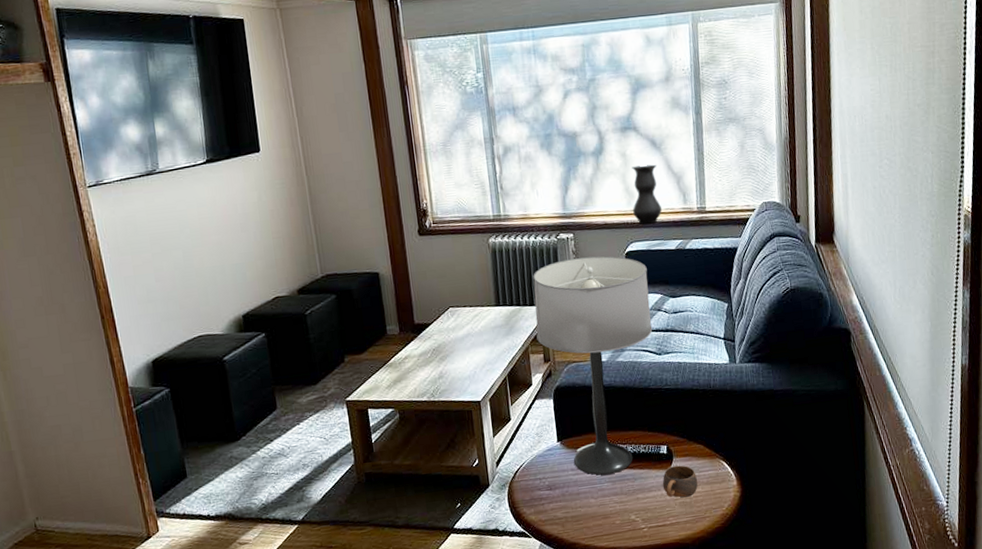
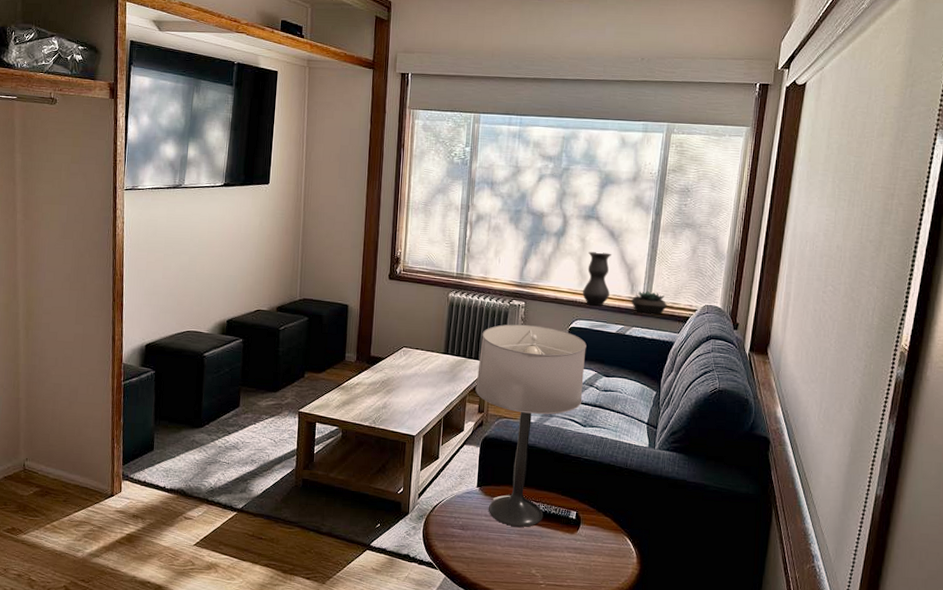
cup: present [662,465,698,498] -> none [566,532,600,564]
succulent plant: none [685,198,724,223] -> present [631,291,667,314]

